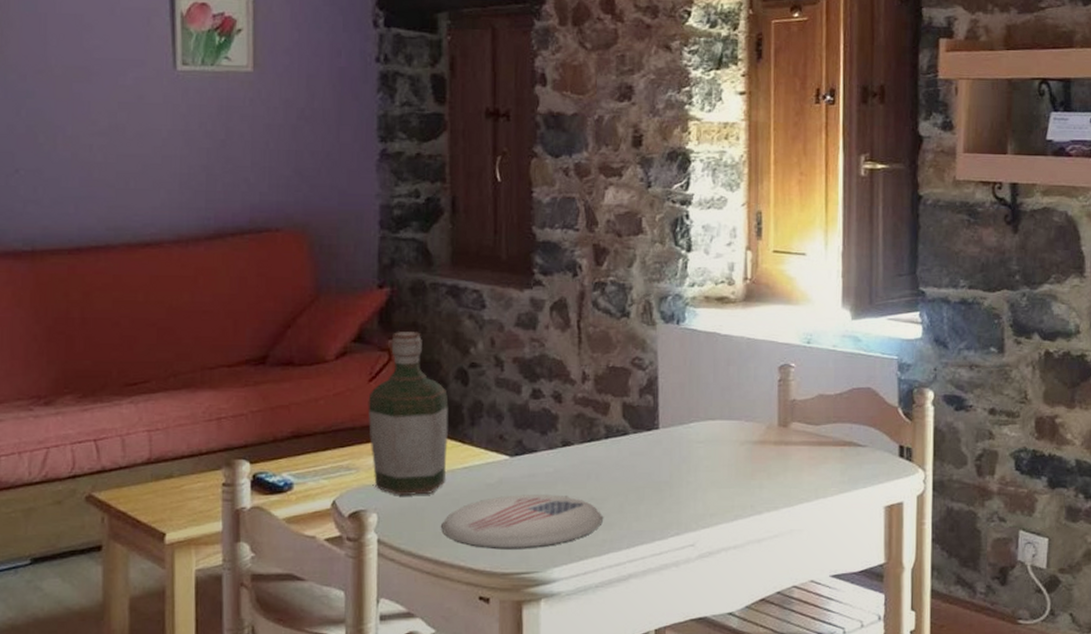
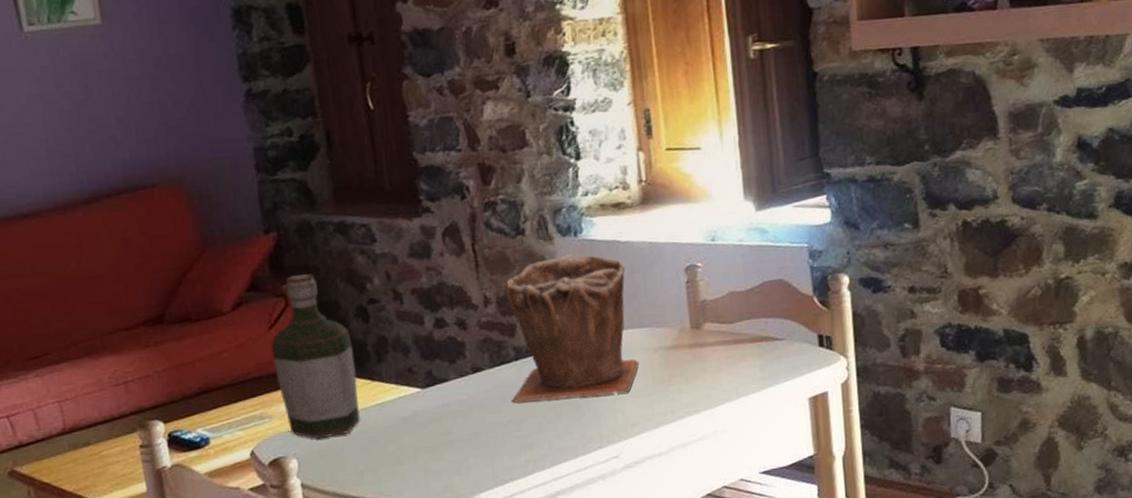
plate: present [441,495,604,548] -> none [362,421,524,481]
plant pot: none [596,341,725,483] -> present [504,254,640,403]

